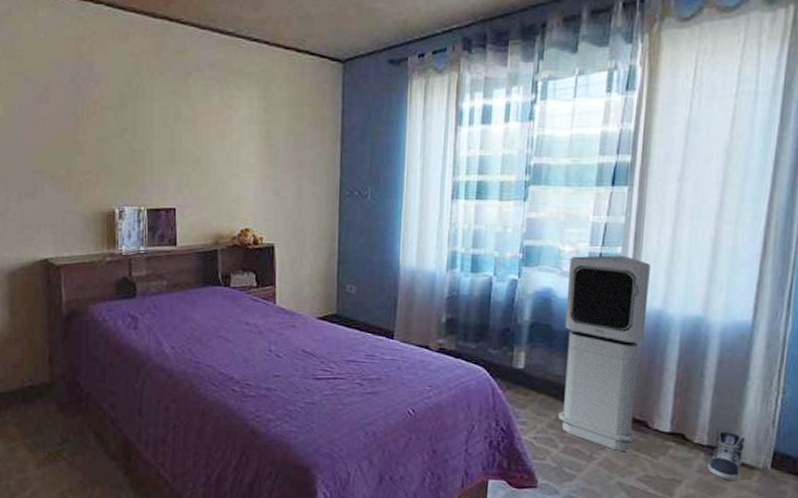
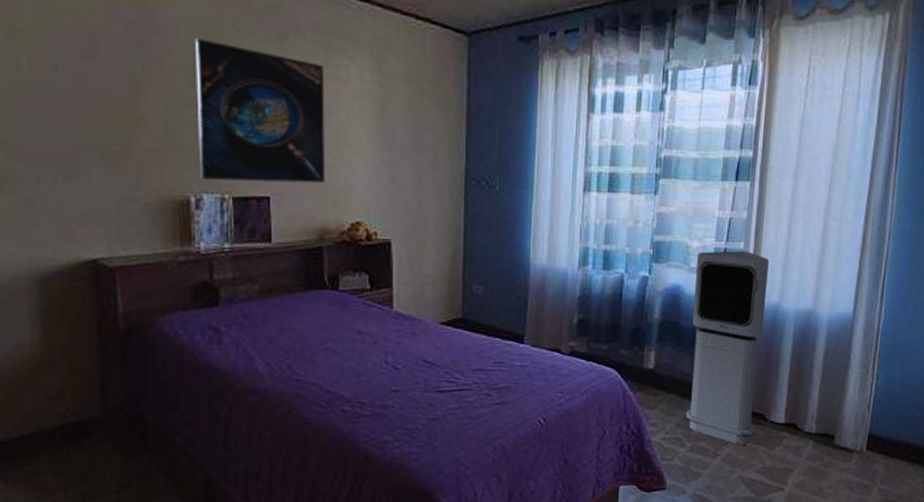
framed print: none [120,82,220,196] -> present [196,38,326,184]
sneaker: present [708,430,745,482] -> none [815,418,846,466]

